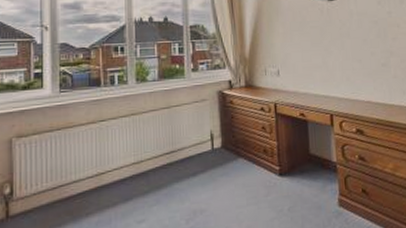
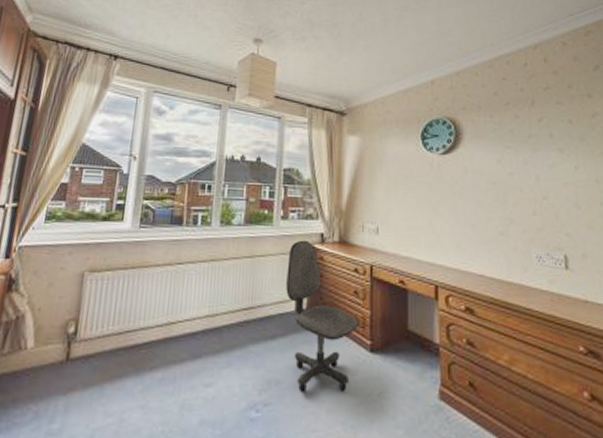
office chair: none [201,88,268,216] -> present [286,240,359,392]

